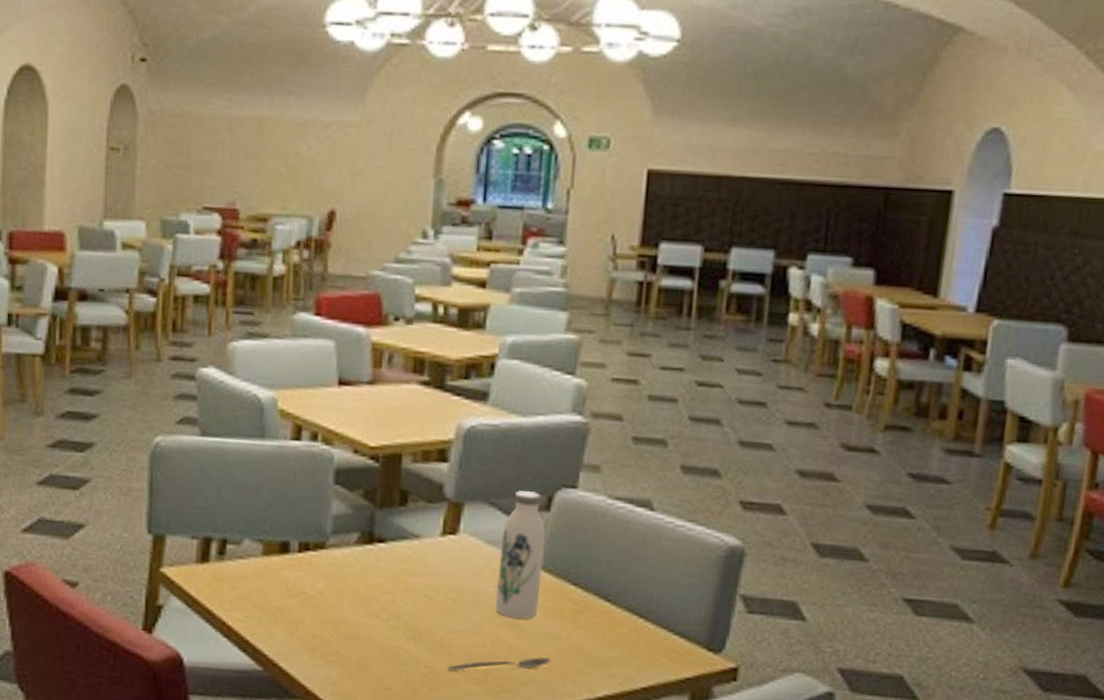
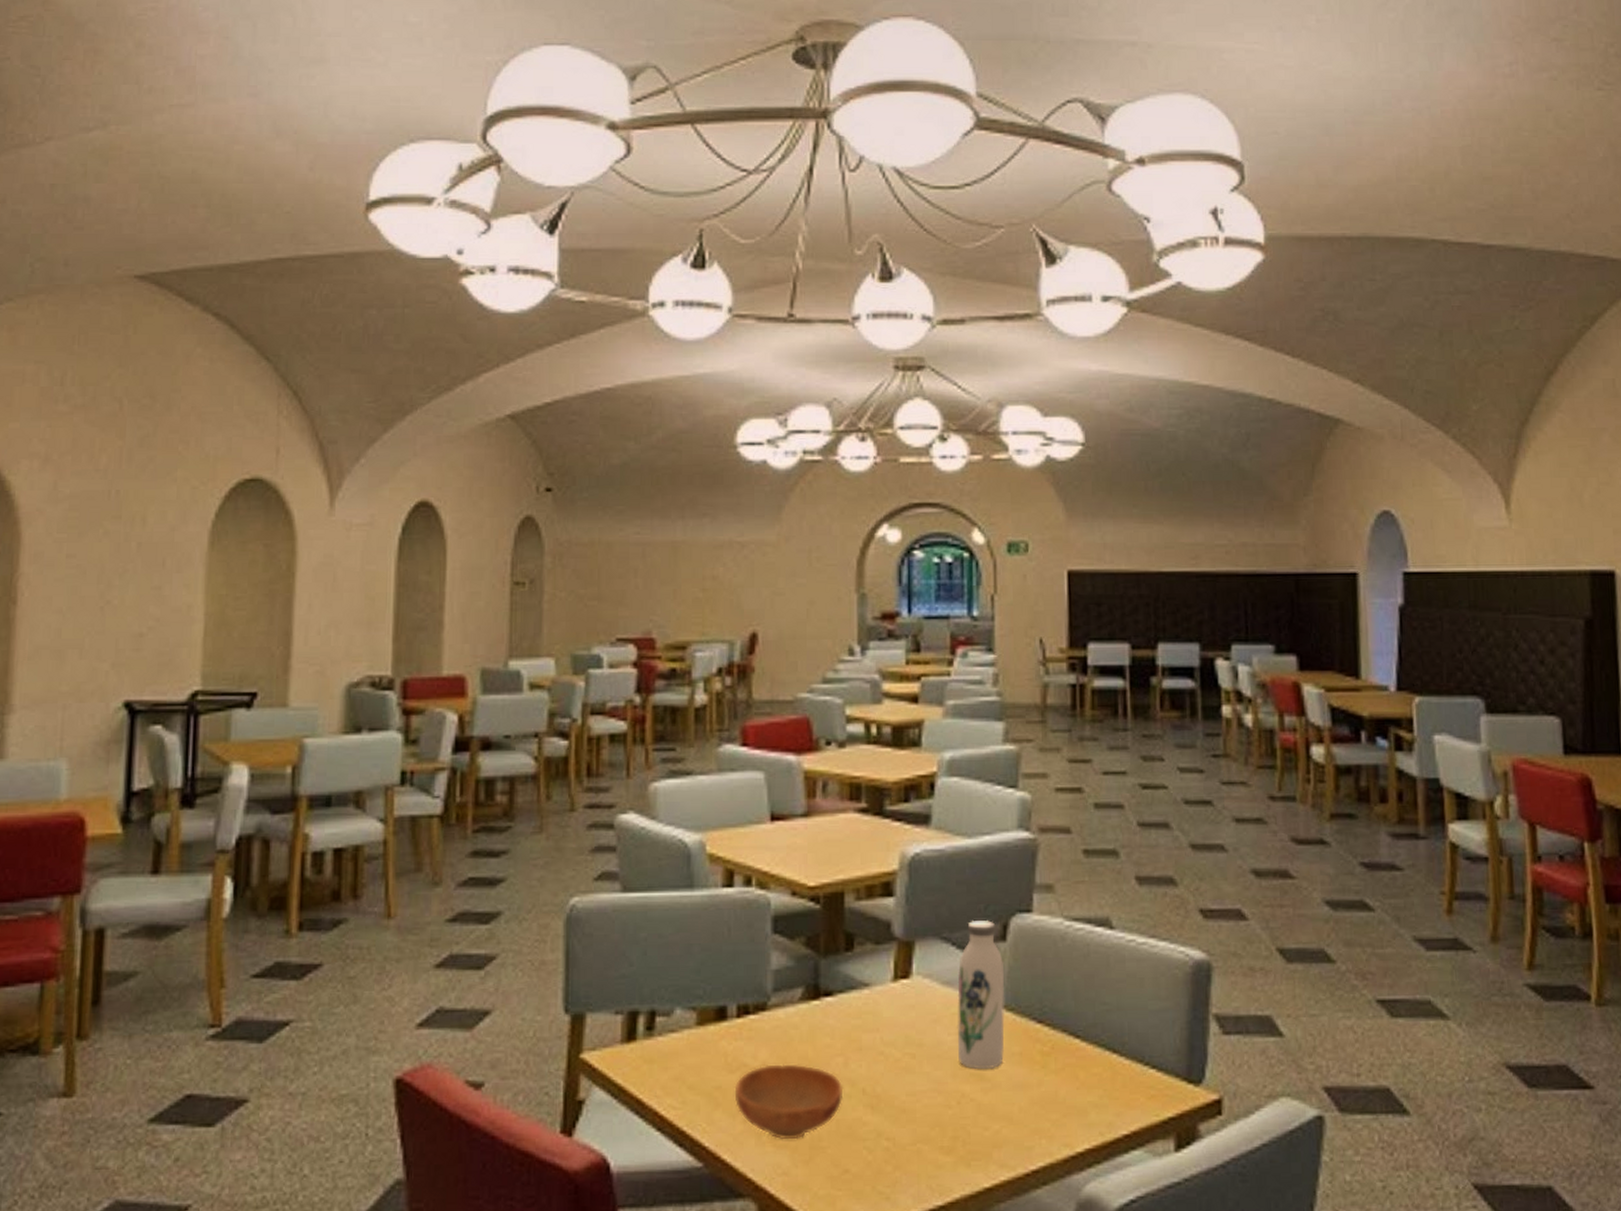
bowl: none [293,594,390,658] -> present [734,1064,844,1140]
spoon: present [447,656,551,671] -> none [911,1111,1024,1141]

